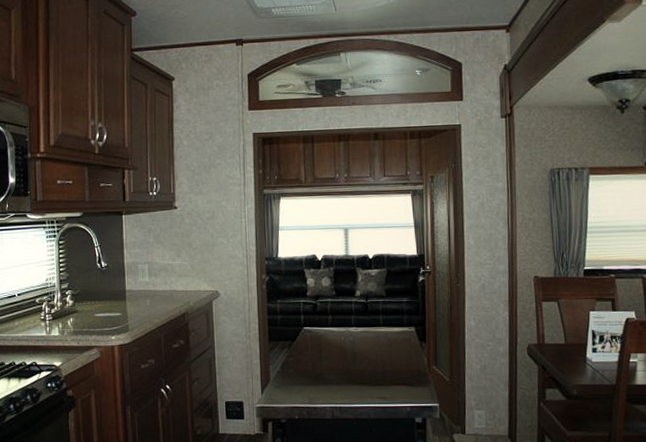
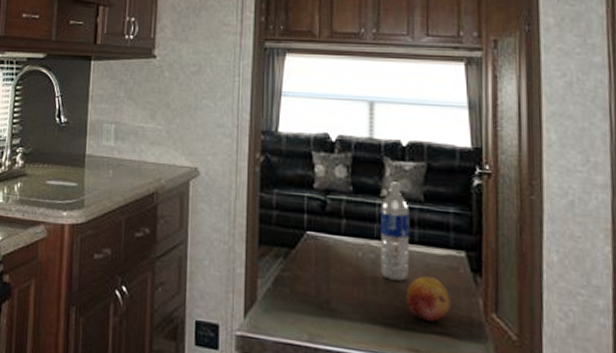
water bottle: none [356,285,377,353] -> present [381,181,410,281]
fruit: none [375,348,406,377] -> present [405,276,451,322]

